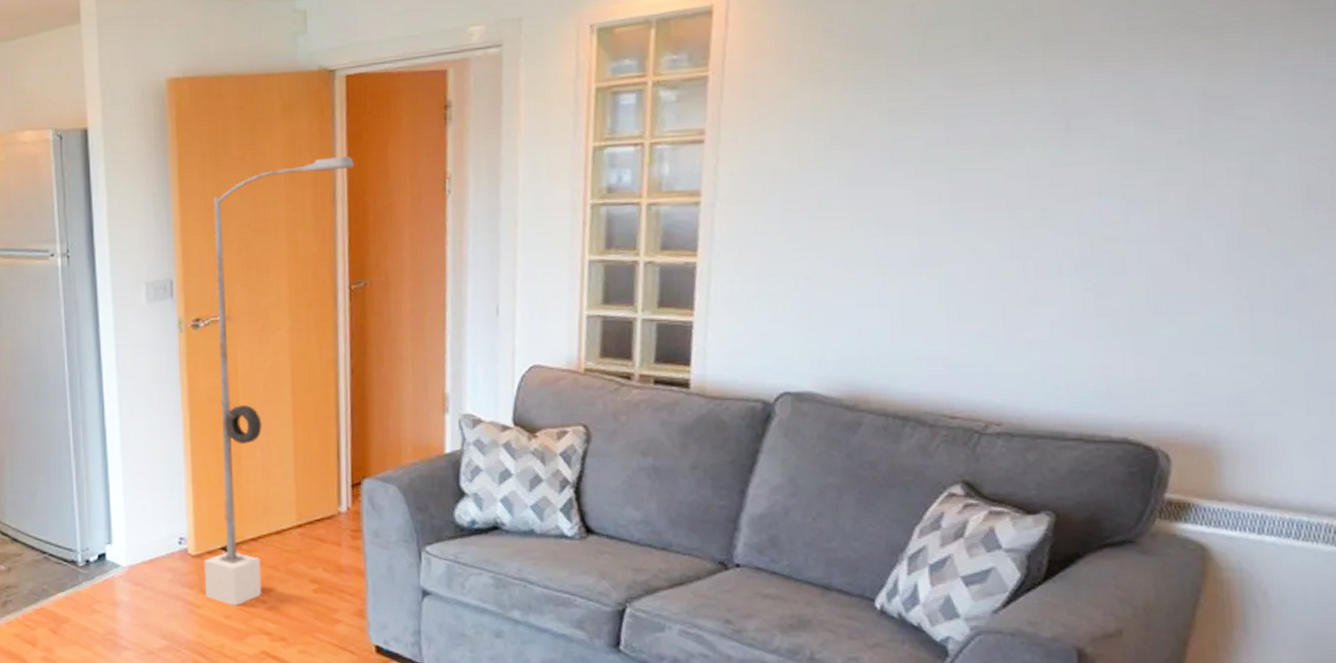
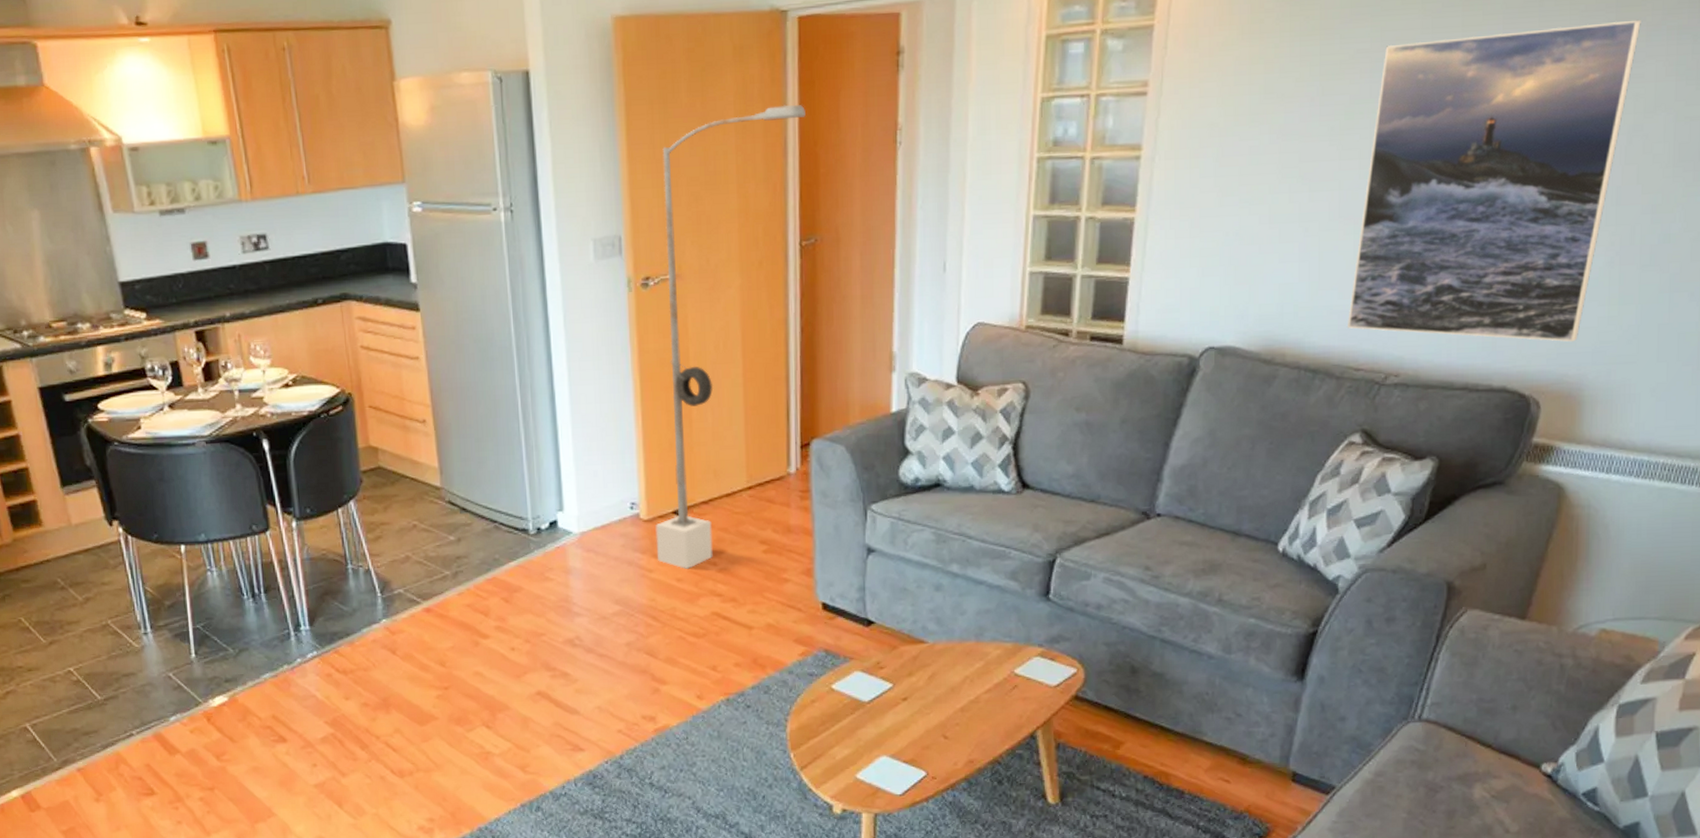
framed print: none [938,60,1248,392] -> present [1348,19,1641,342]

